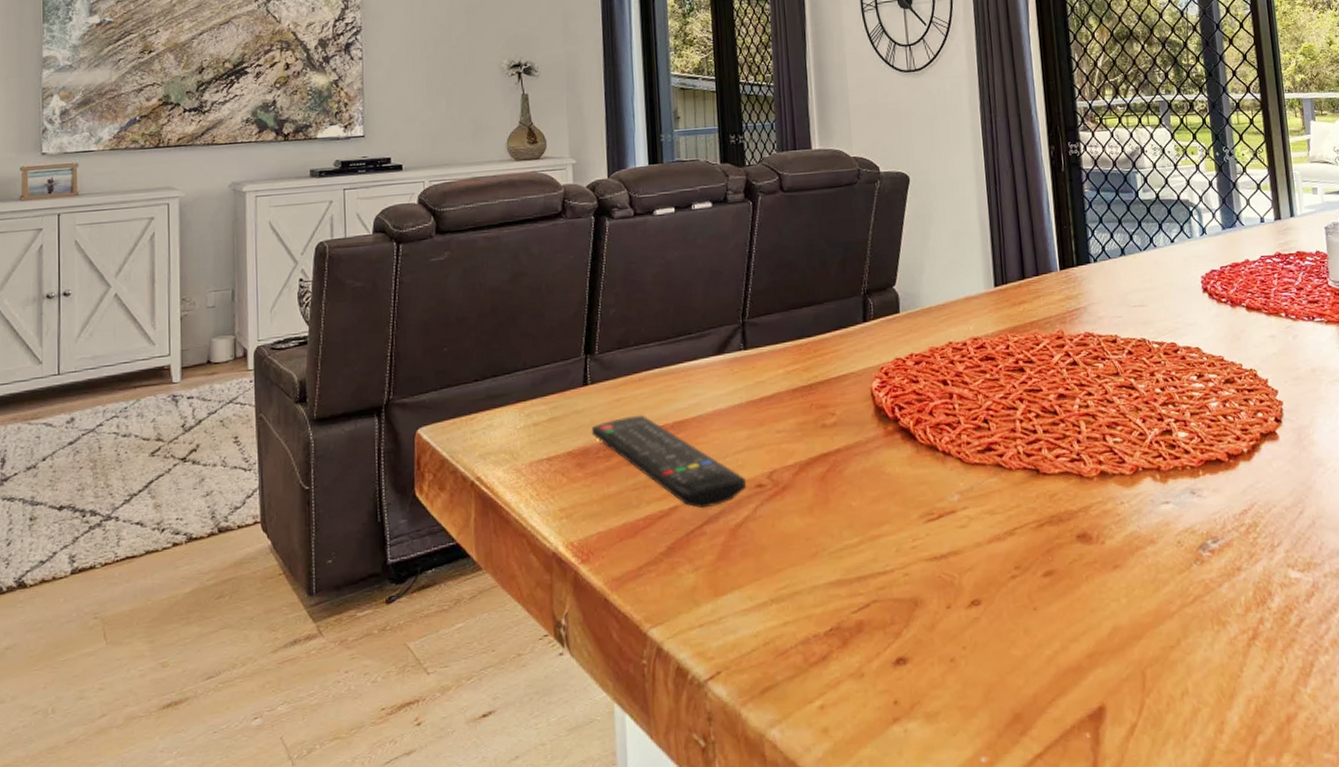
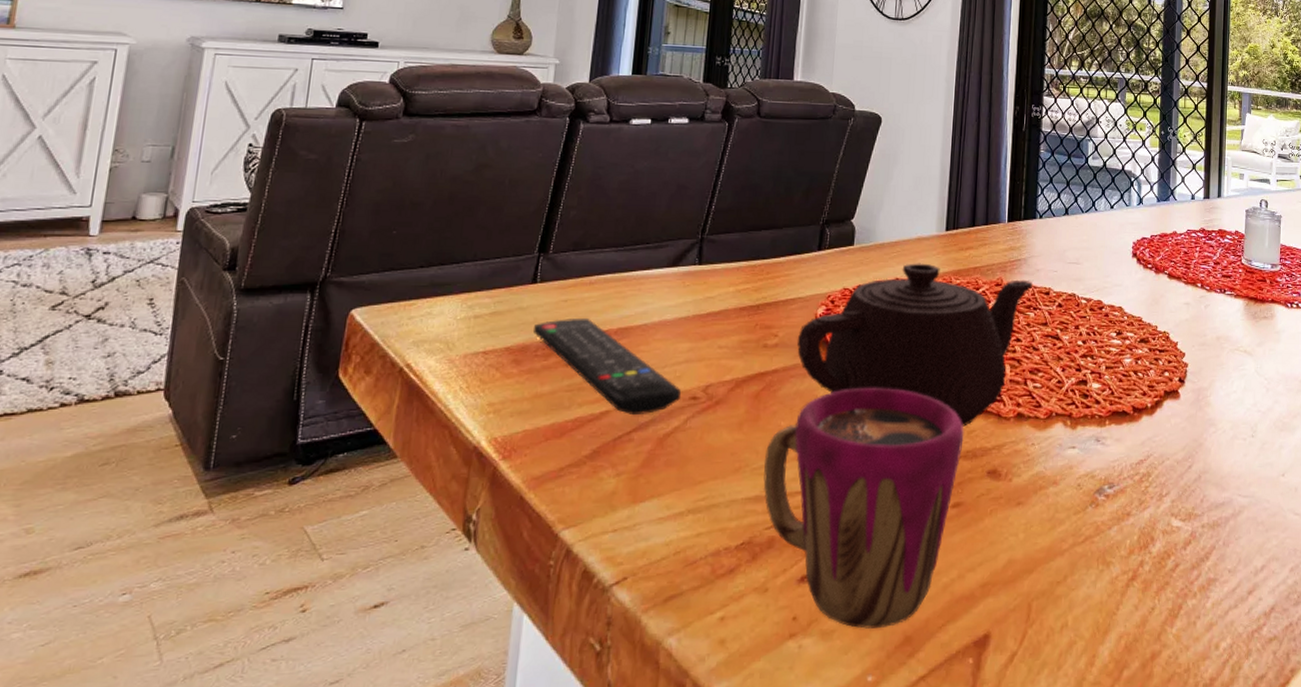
cup: none [840,457,1046,709] -> present [763,387,964,629]
teapot: none [855,323,1097,491] -> present [796,263,1032,427]

